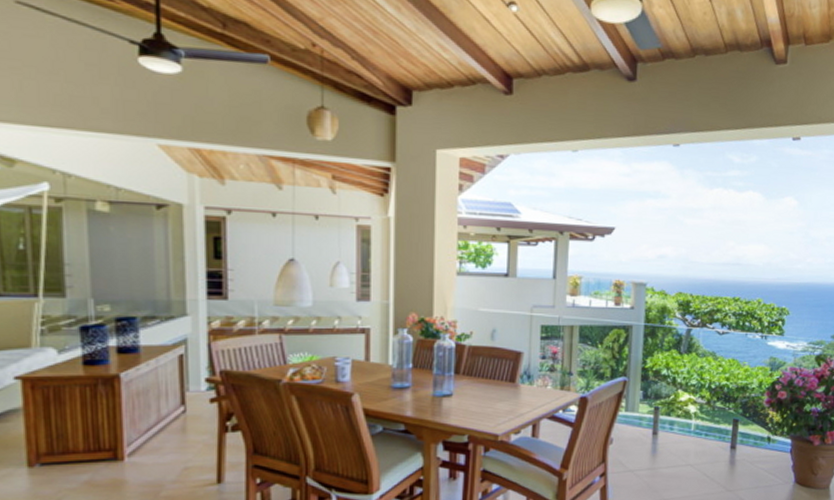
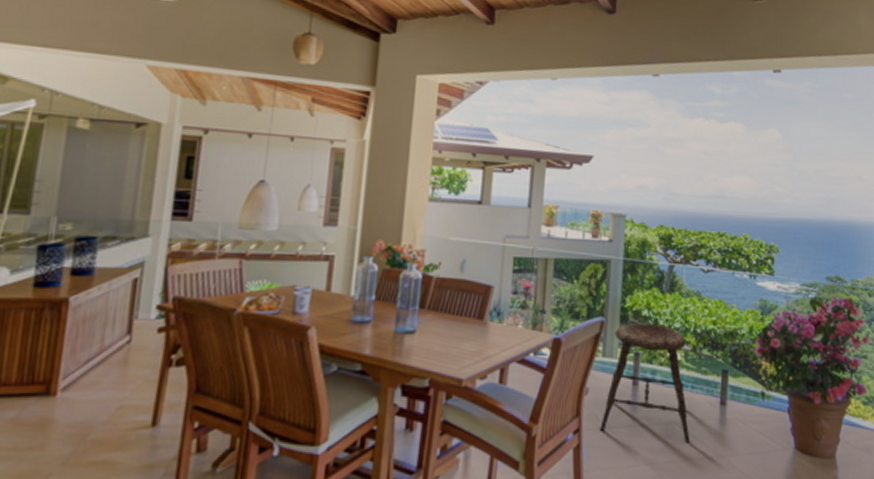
stool: none [623,381,704,481] -> present [600,322,691,443]

